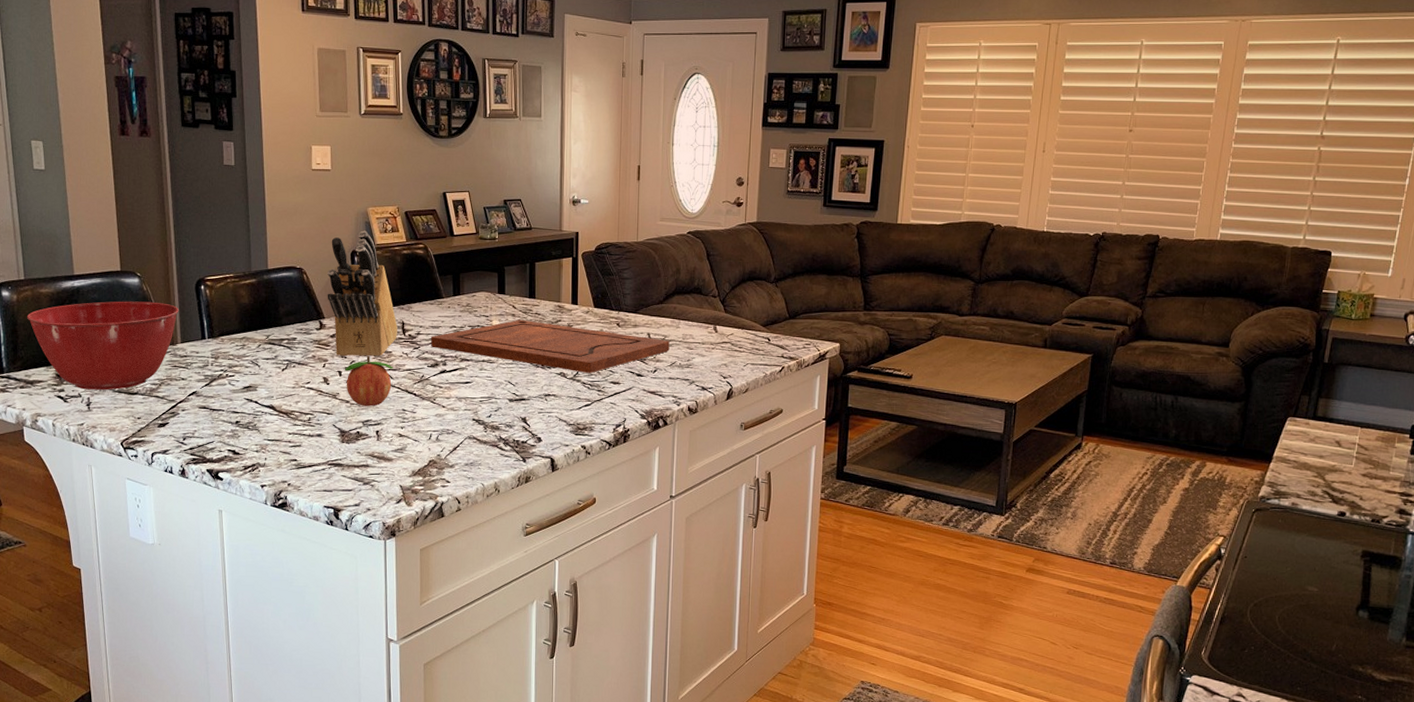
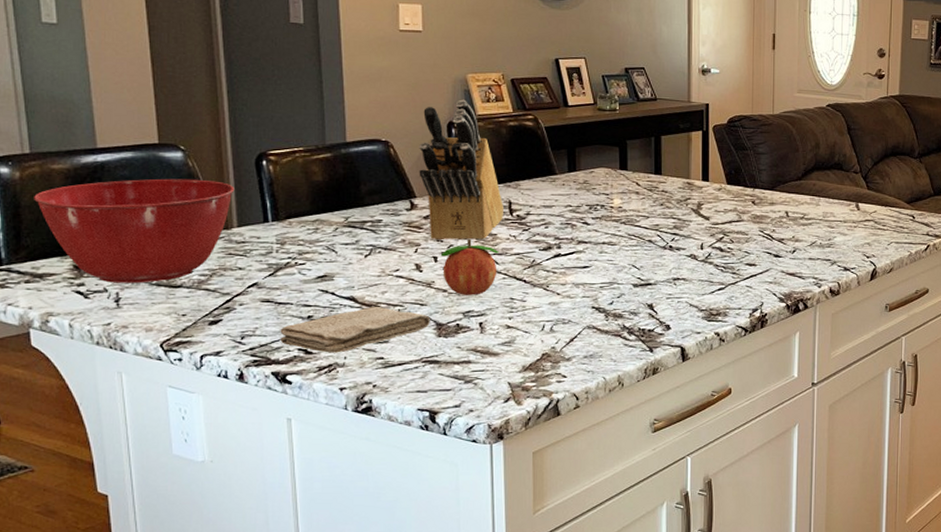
washcloth: none [214,415,336,455] -> present [280,307,431,353]
cutting board: present [430,319,670,373] -> none [542,197,809,255]

